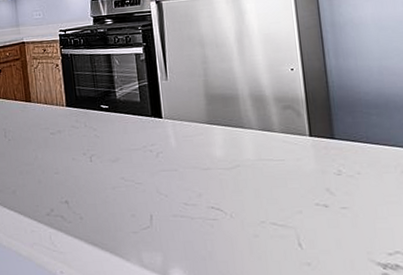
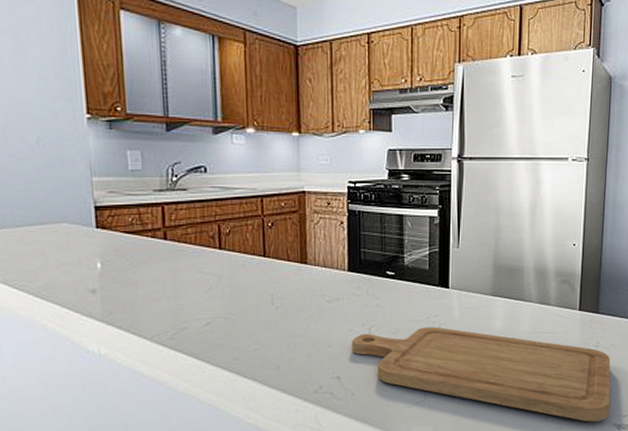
chopping board: none [75,155,370,259] -> present [352,327,611,422]

